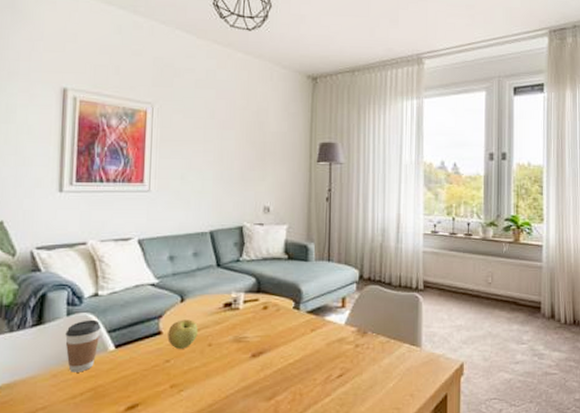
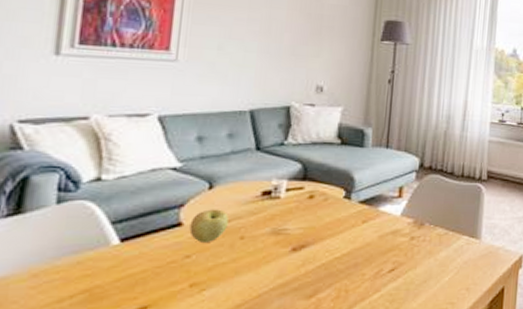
coffee cup: present [65,319,101,373] -> none [53,208,103,272]

